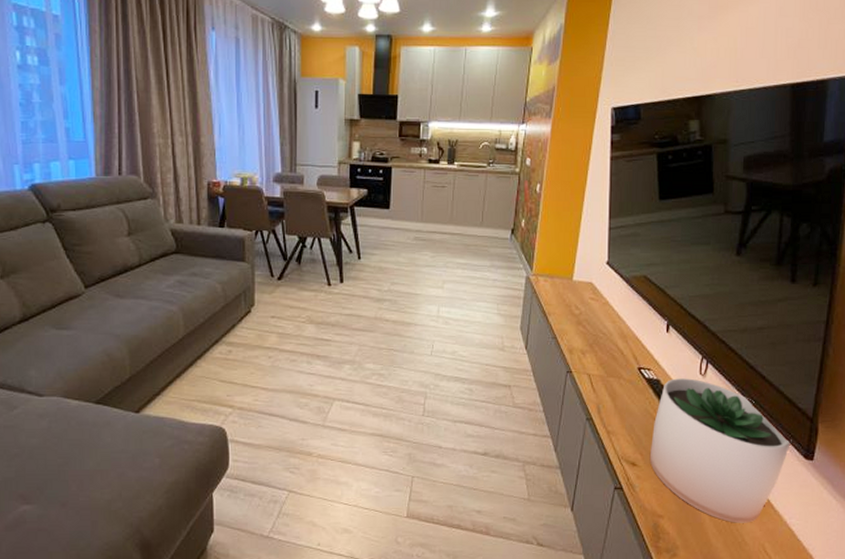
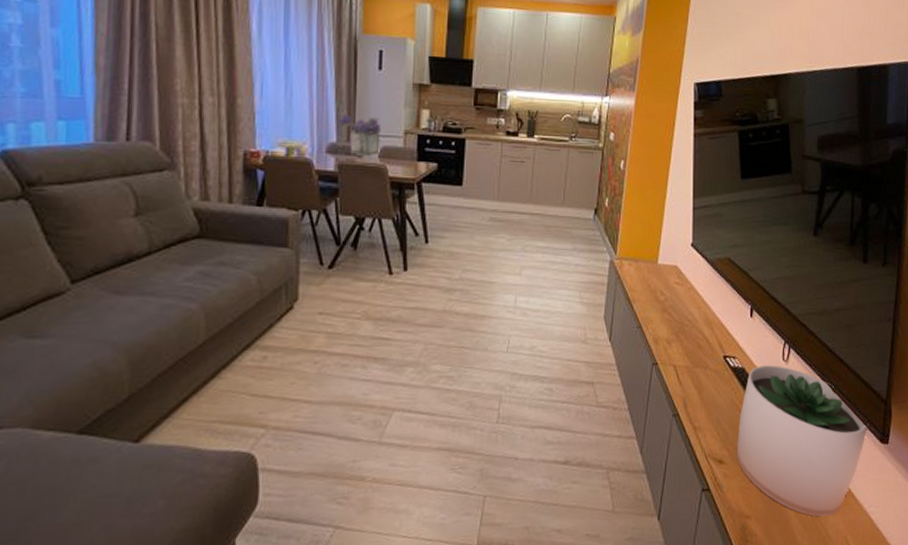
flower bouquet: none [282,148,319,186] -> present [338,114,382,158]

